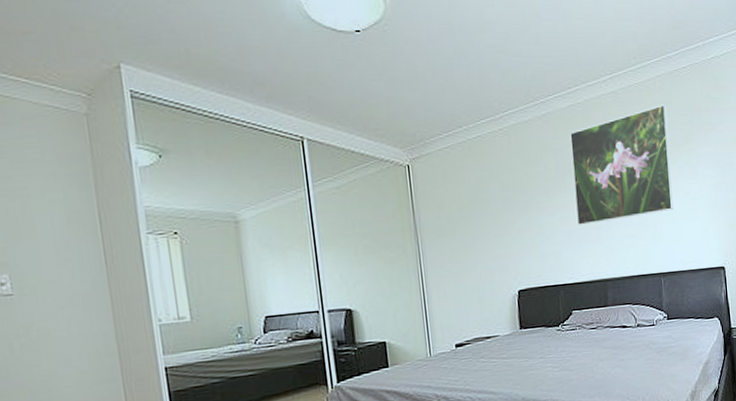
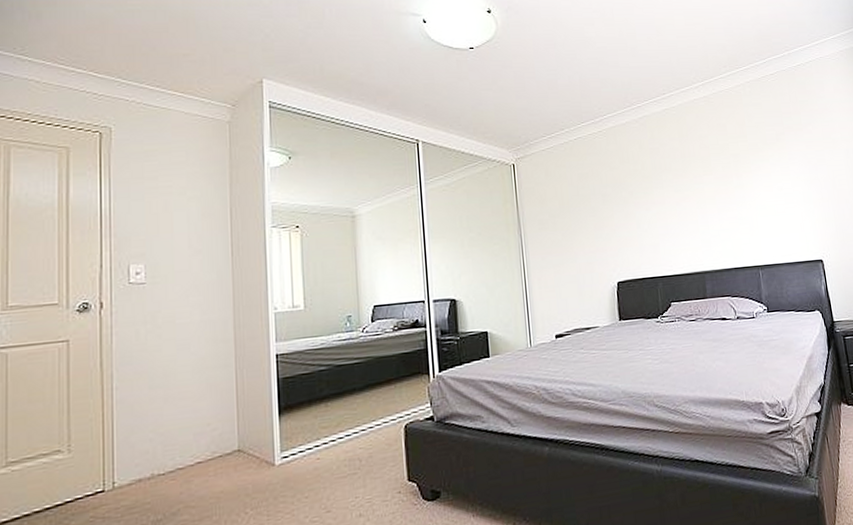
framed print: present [570,105,673,226] -> none [665,107,768,220]

